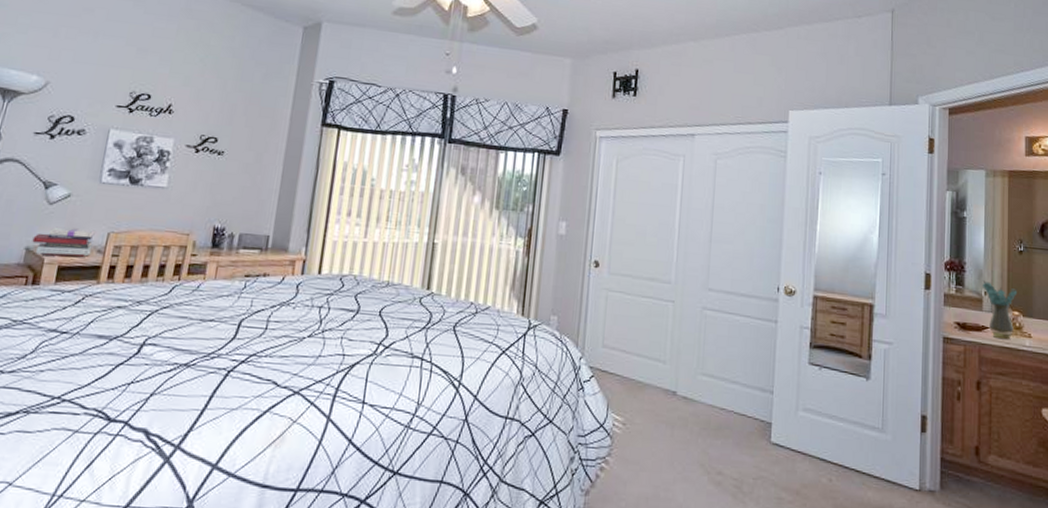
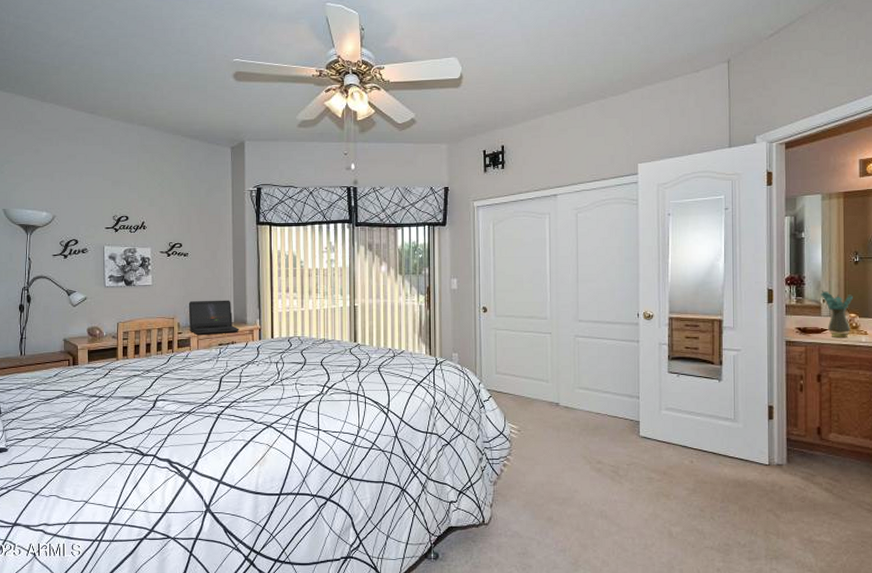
books: present [32,226,95,258] -> none [67,322,109,343]
laptop computer: none [208,214,277,263] -> present [188,300,239,336]

